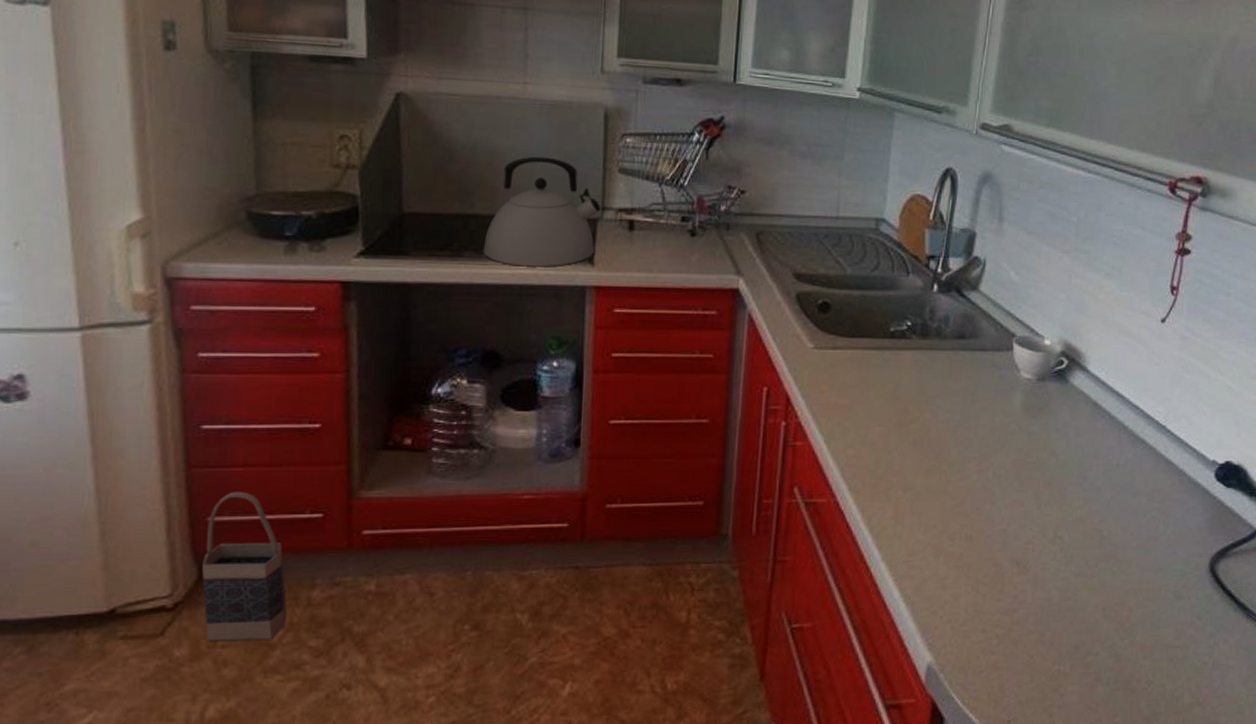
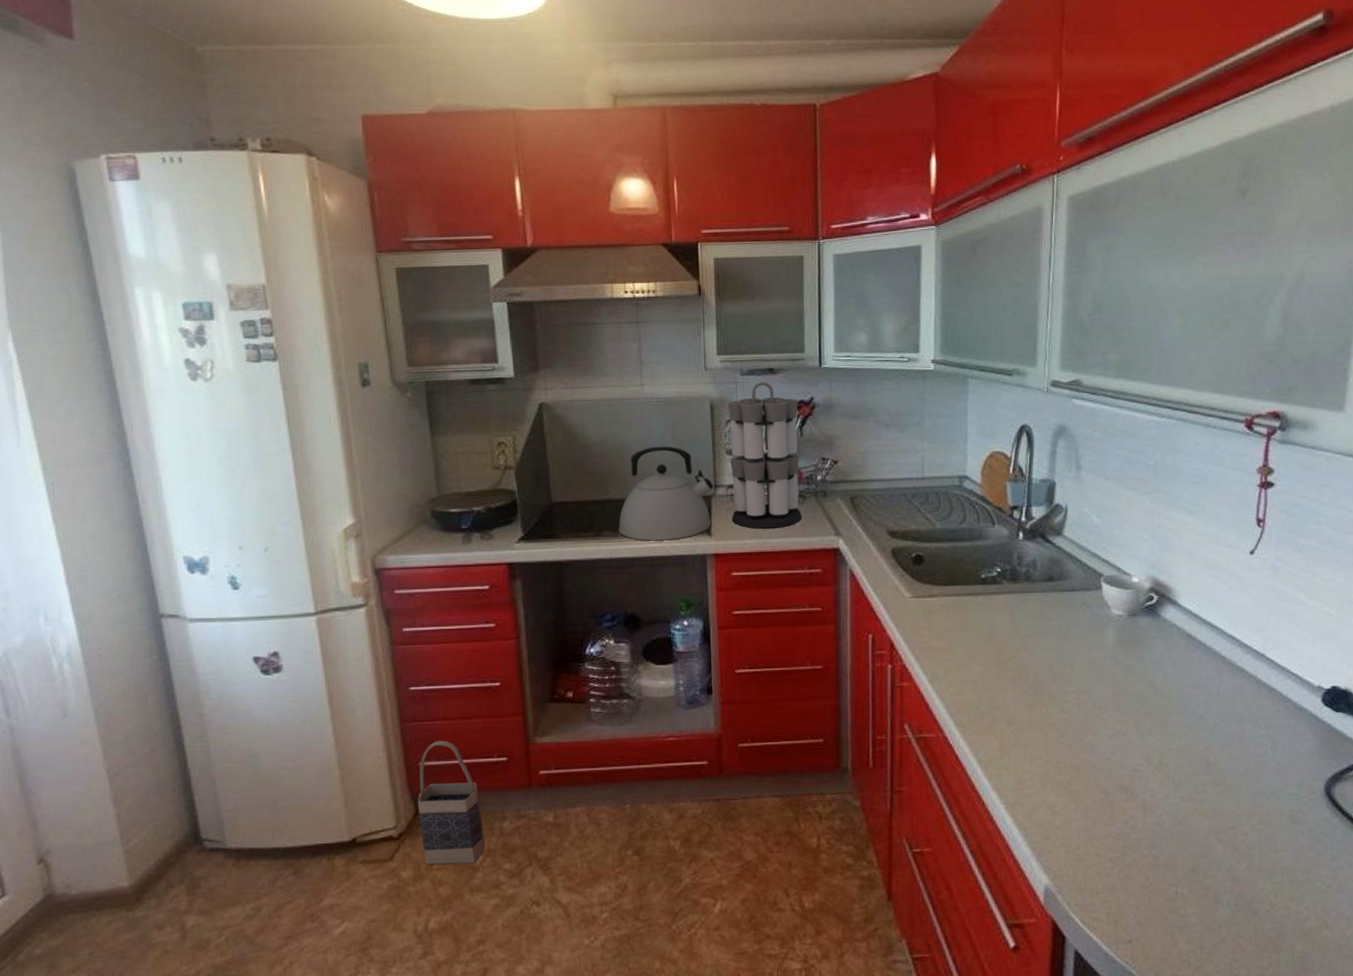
spice rack: none [618,92,707,262] -> present [727,381,803,529]

